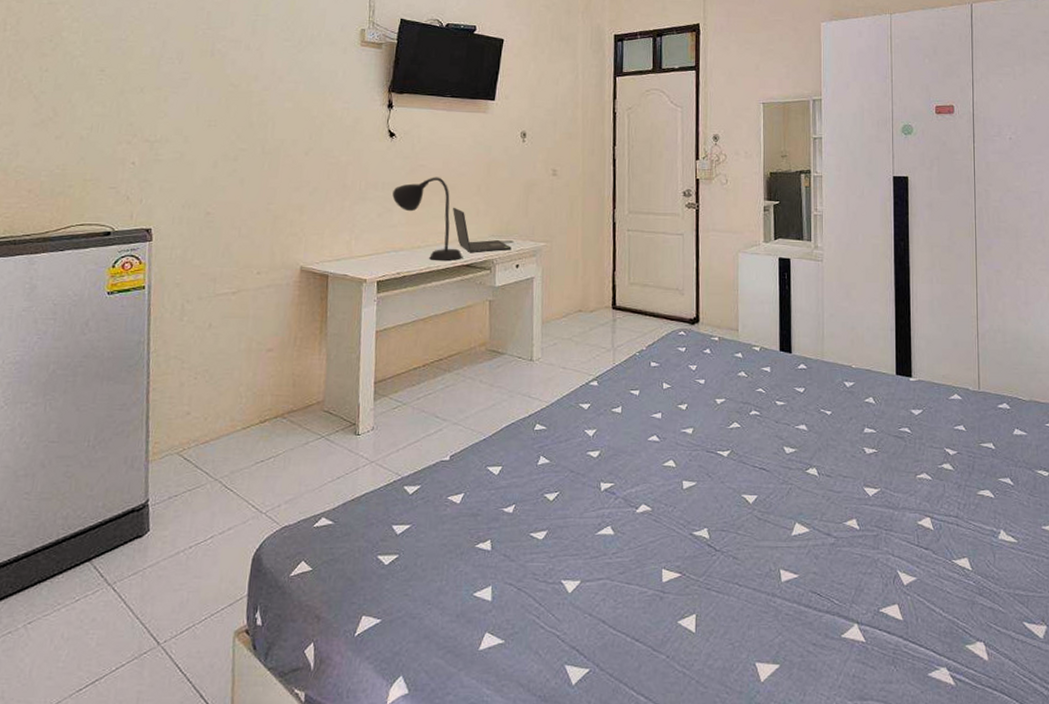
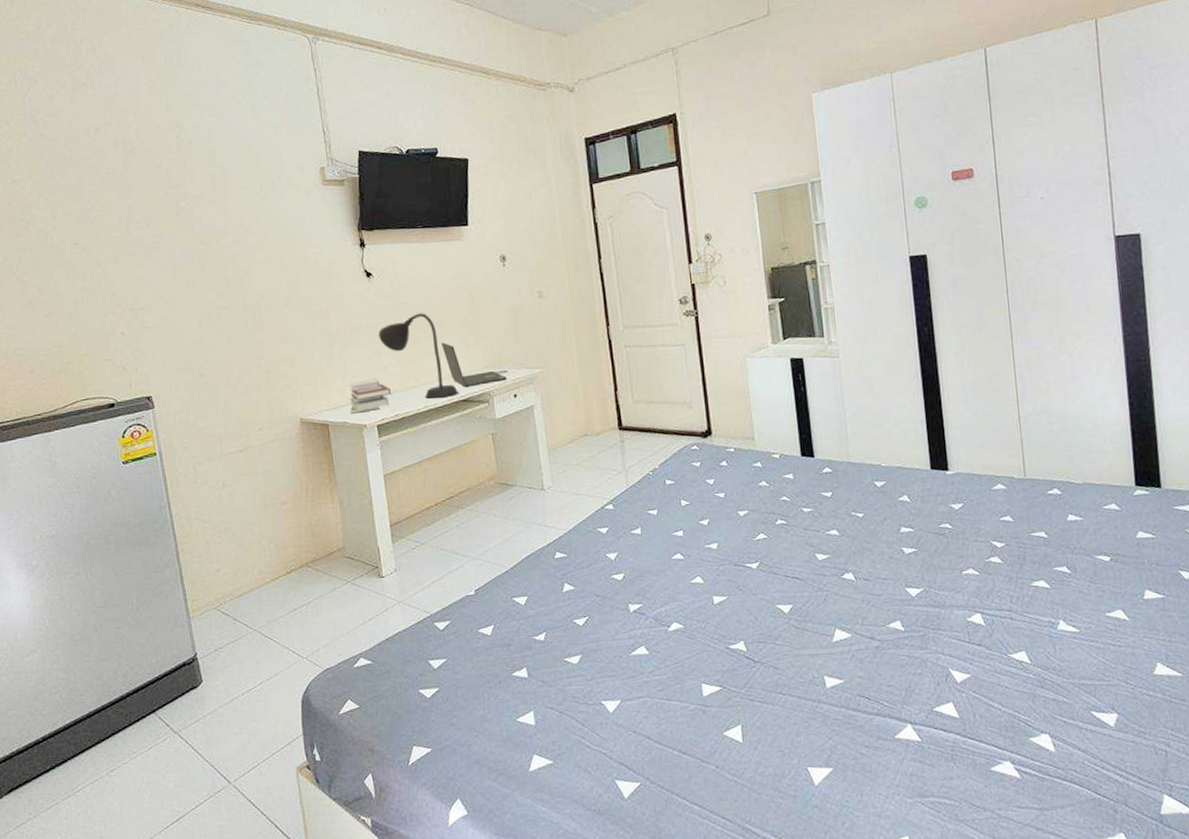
books: none [352,233,396,267] -> present [349,377,391,414]

